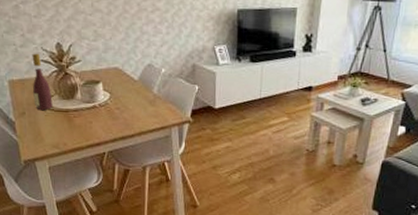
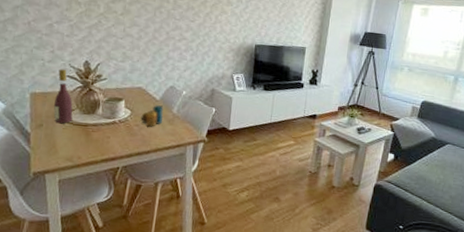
candle: none [121,86,144,110] -> present [140,105,164,127]

